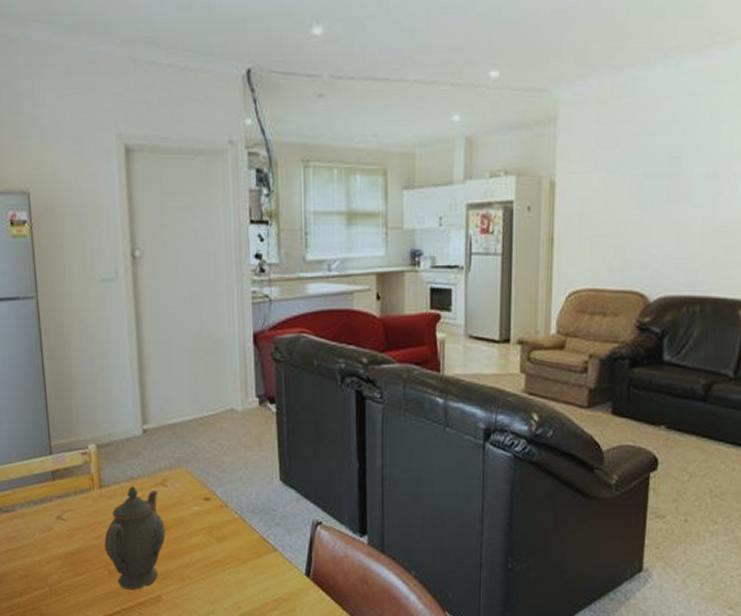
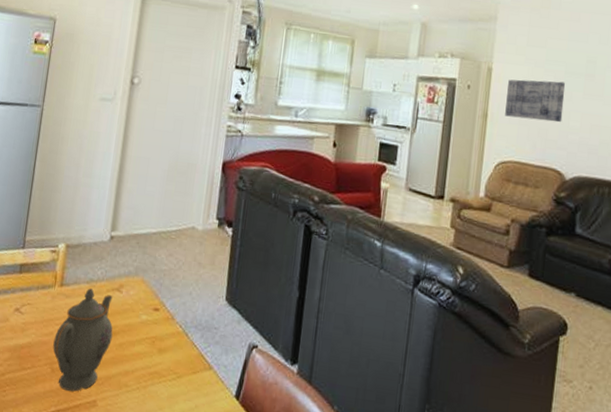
wall art: none [574,187,645,238] -> present [505,79,566,123]

